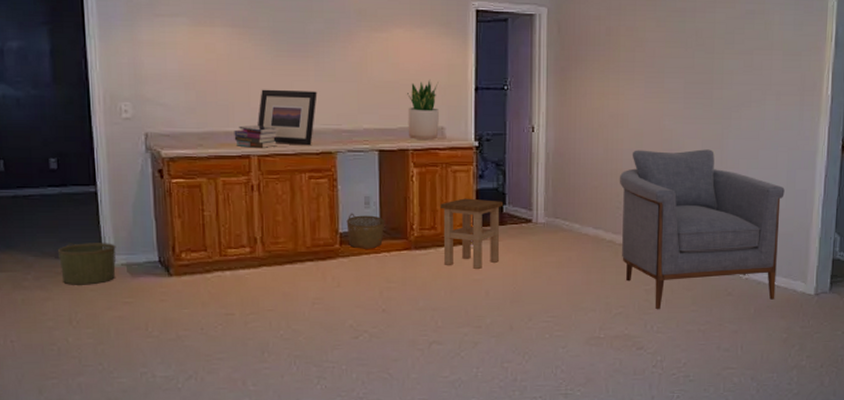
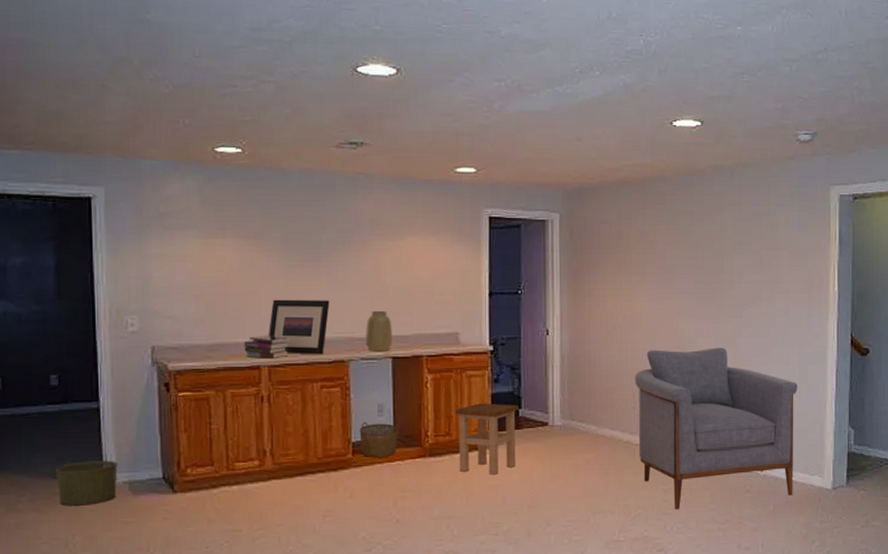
vase: none [352,102,379,144] -> present [366,310,393,352]
planter: present [407,79,439,140] -> none [421,285,453,346]

